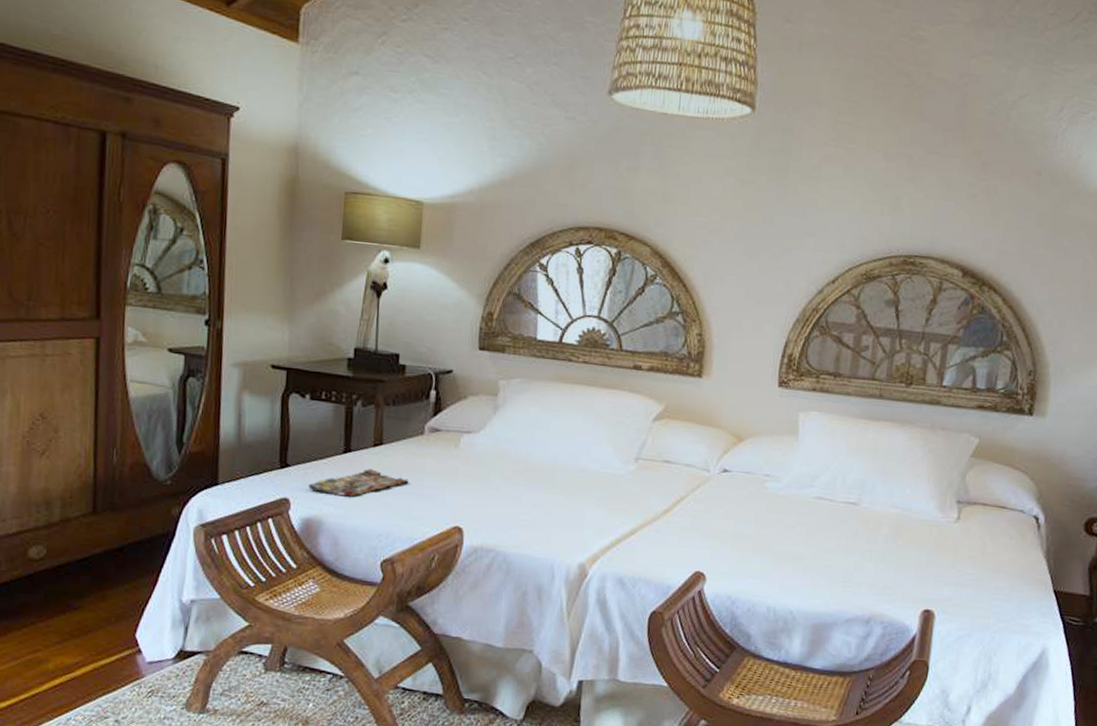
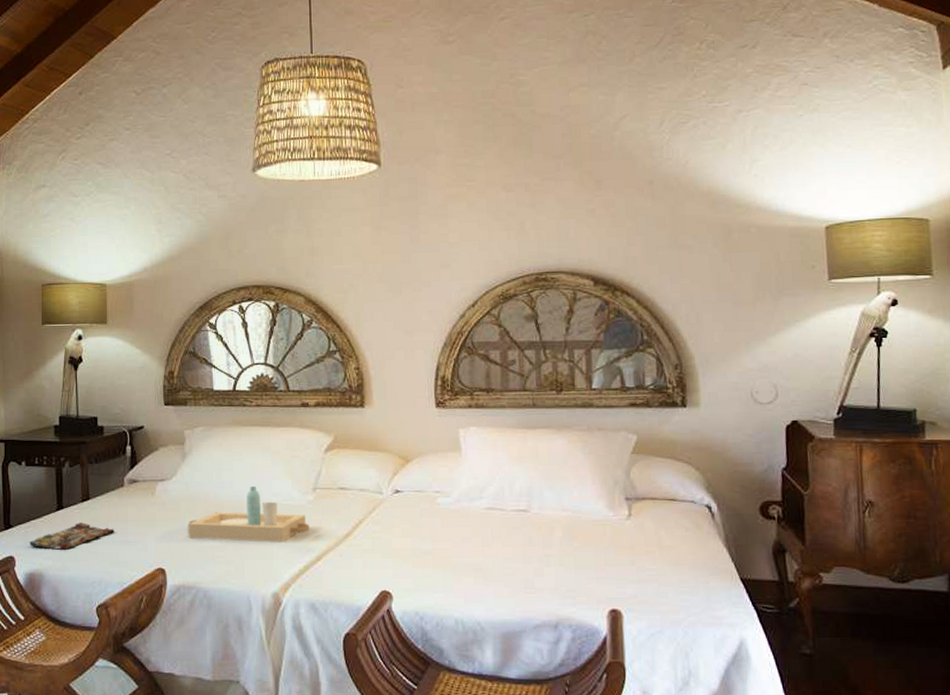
serving tray: none [492,449,627,512] -> present [188,487,310,542]

